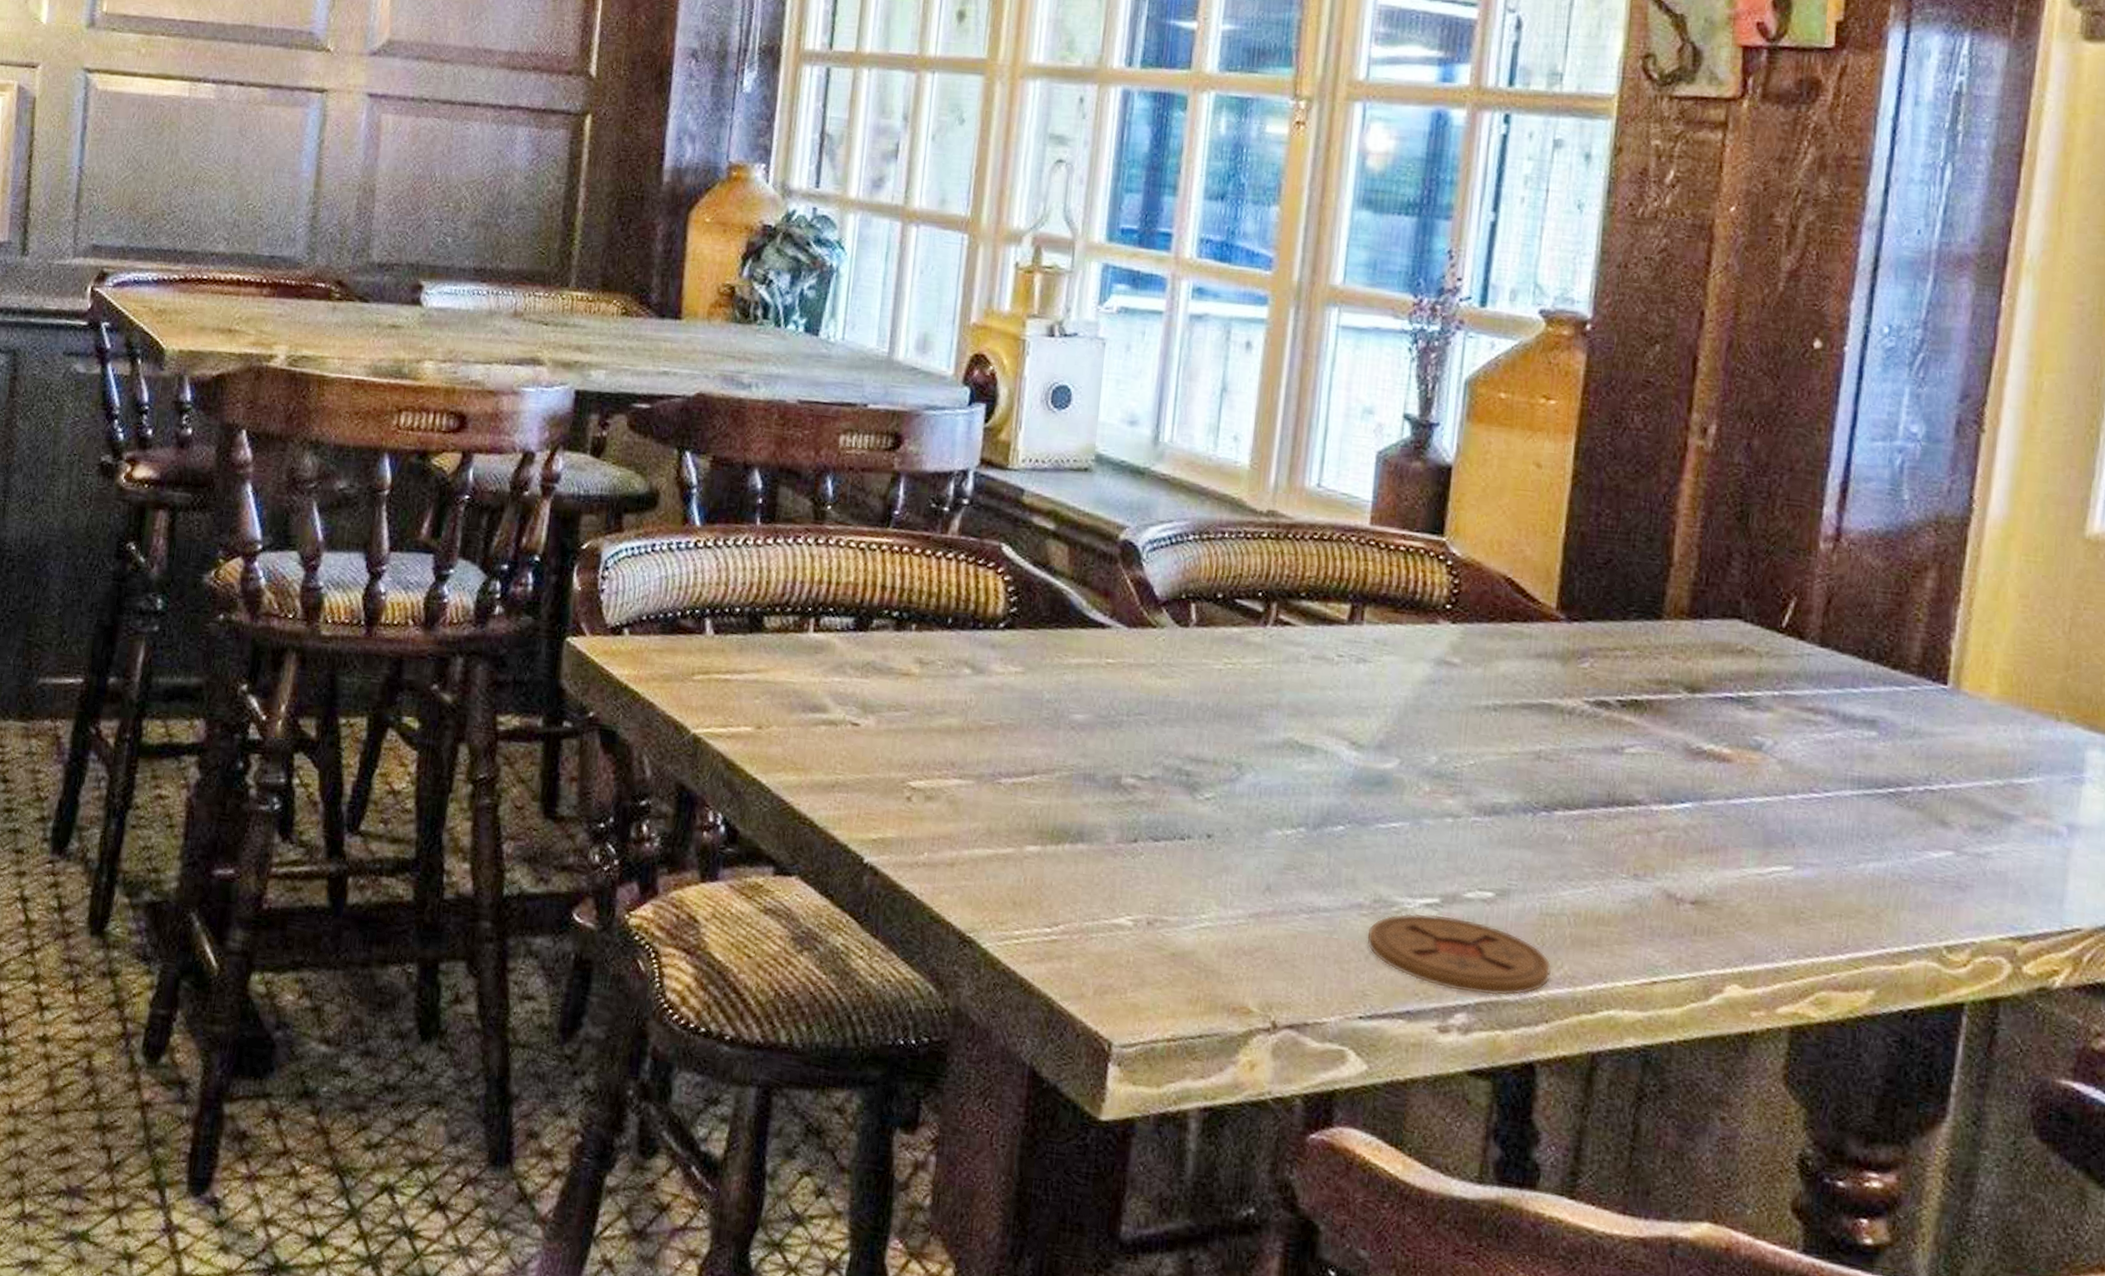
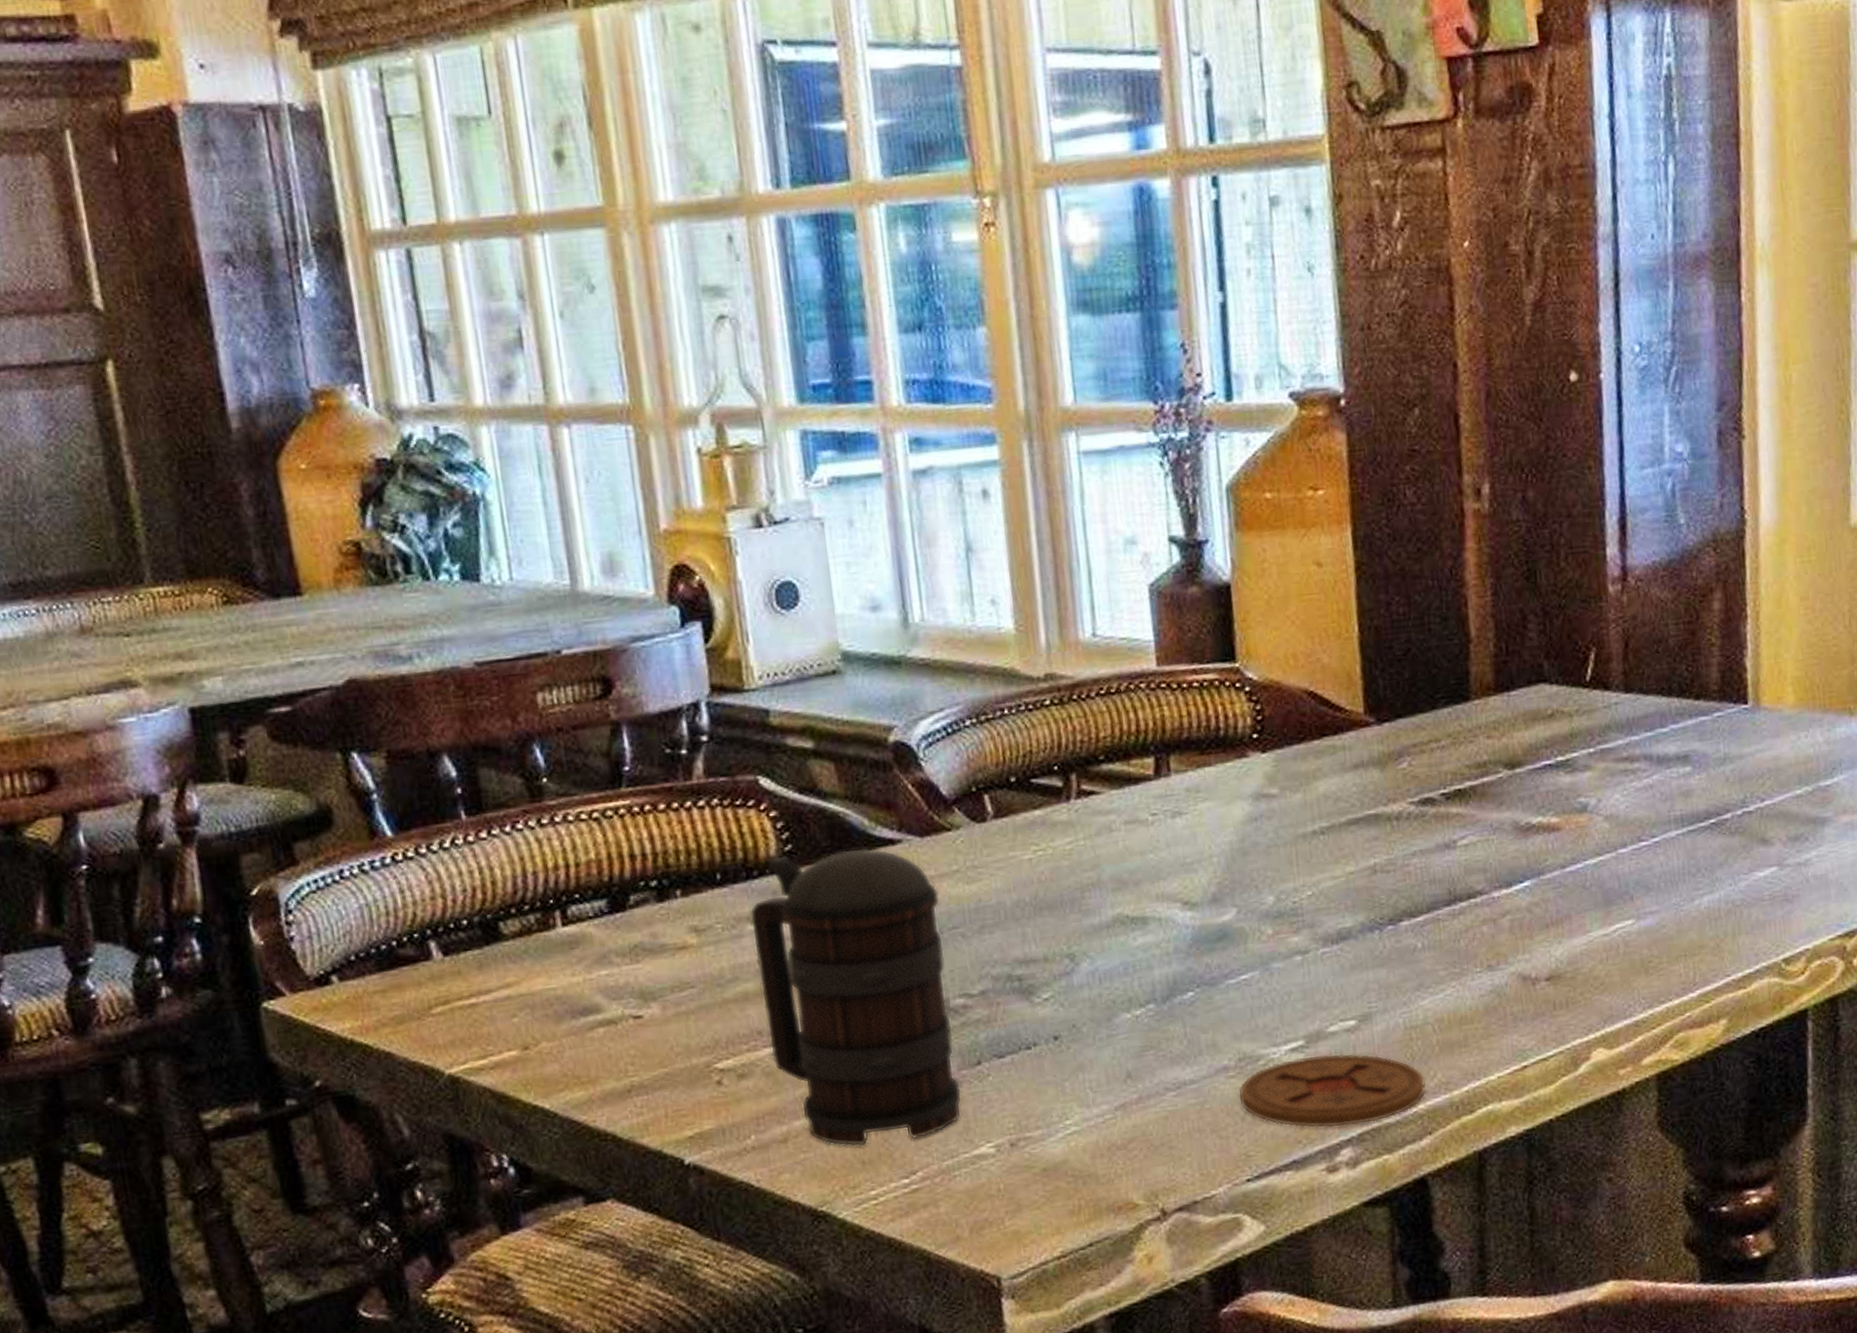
beer mug: none [958,614,1133,895] -> present [750,848,962,1147]

